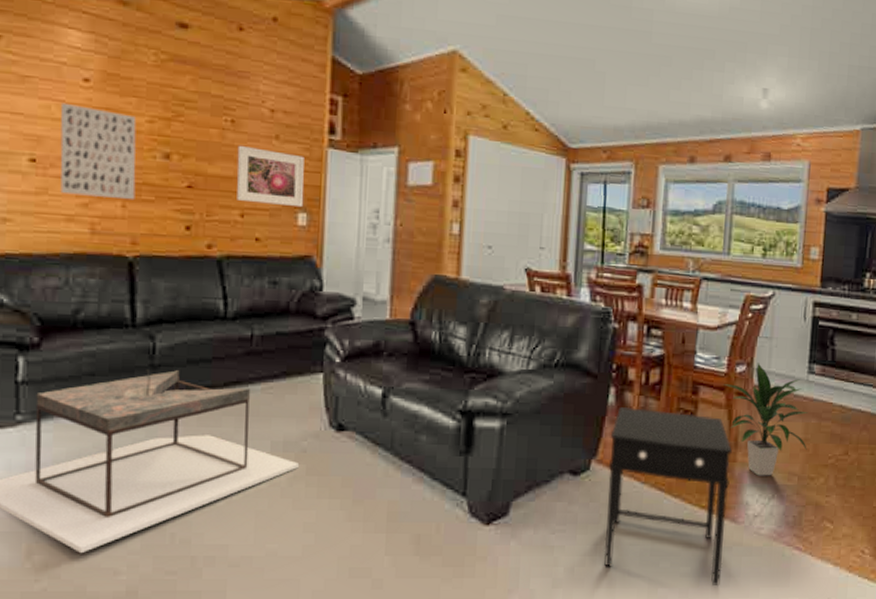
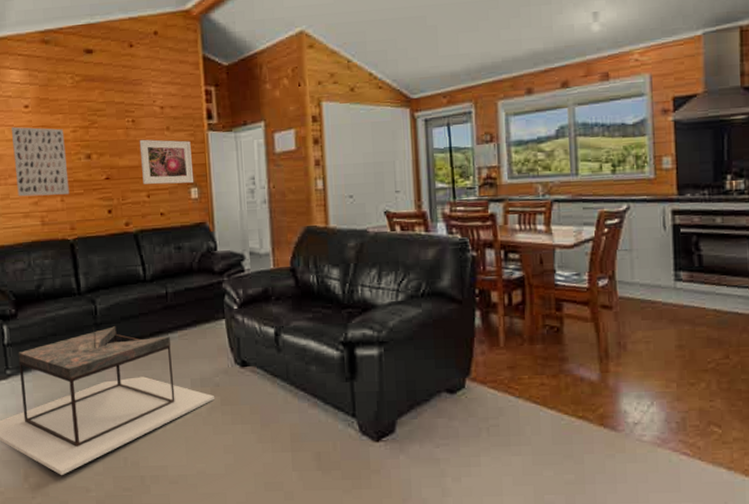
side table: present [604,407,732,587] -> none [480,328,607,493]
indoor plant: present [724,363,809,476] -> none [587,275,683,385]

